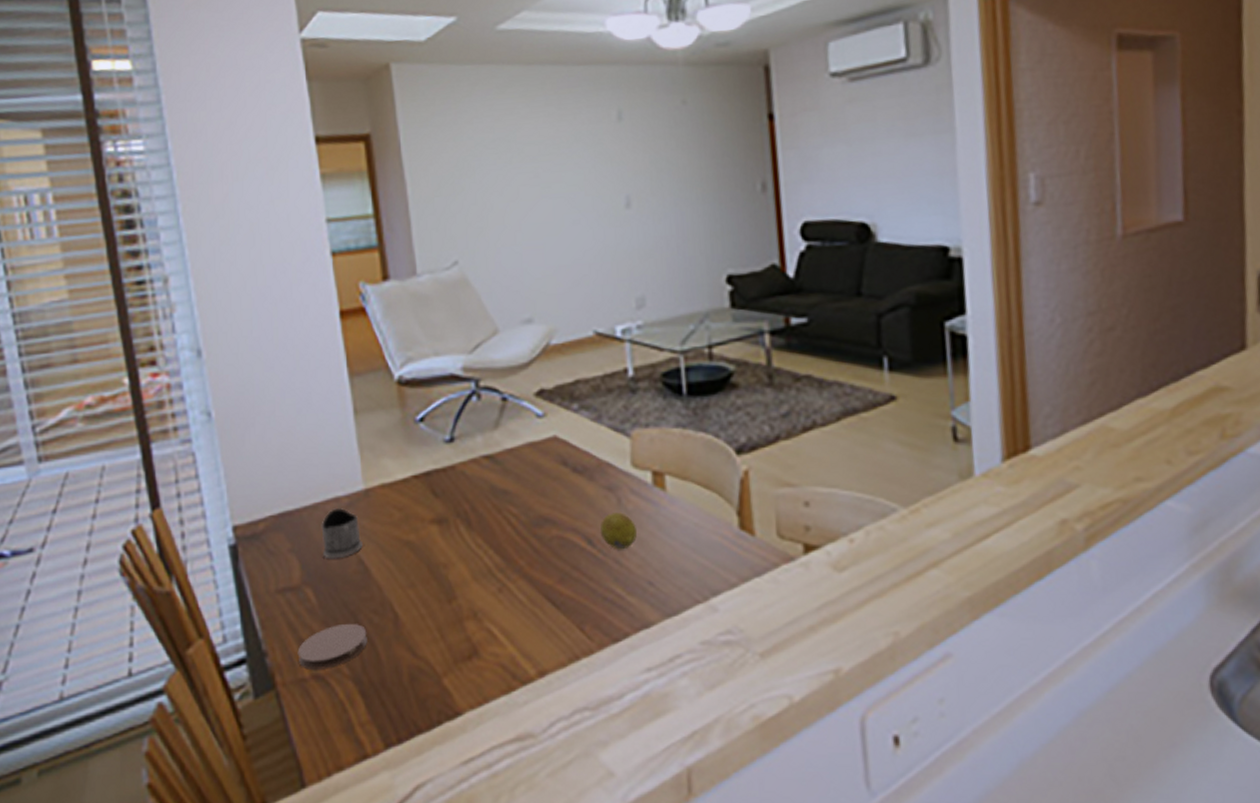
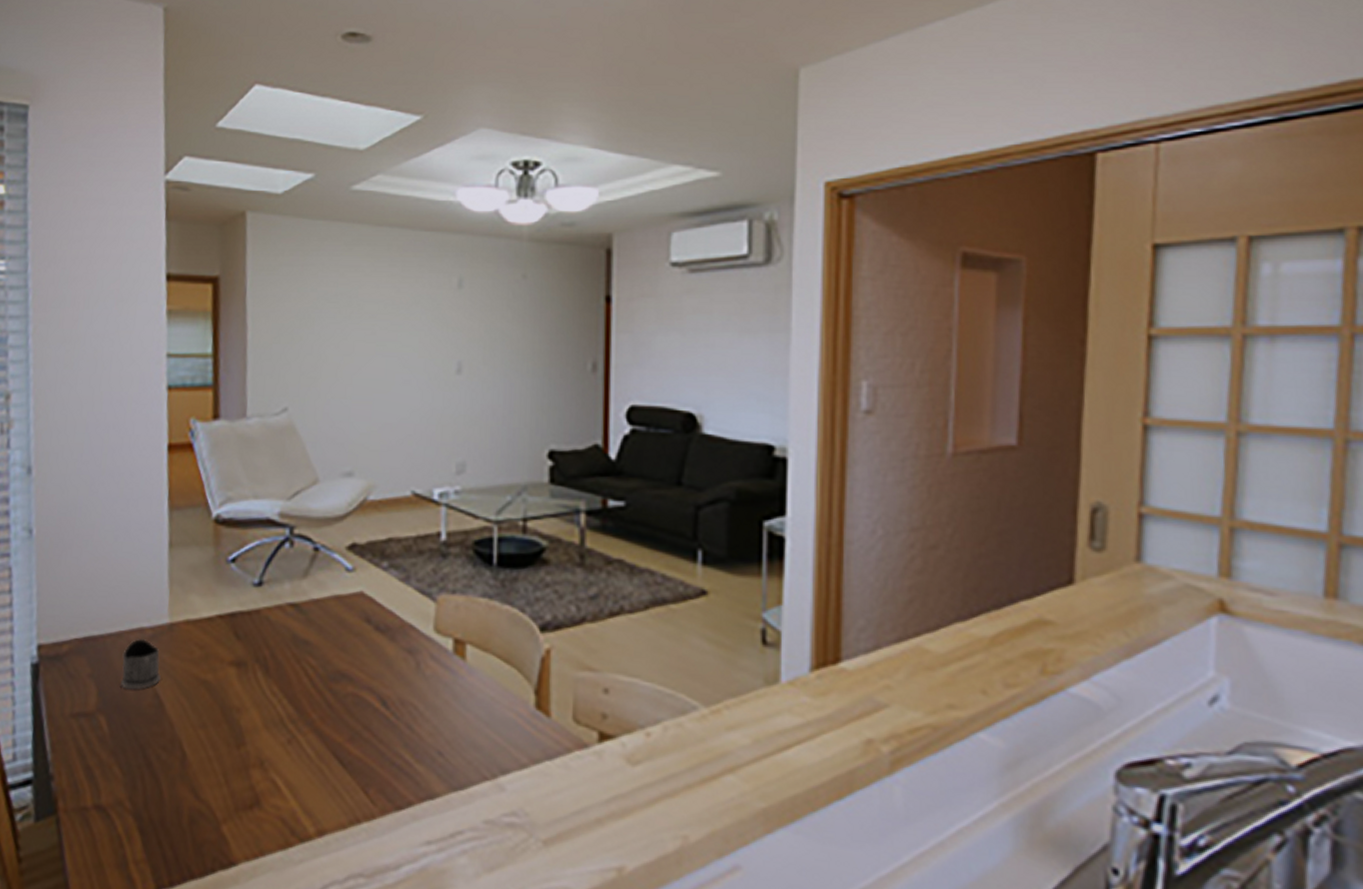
coaster: present [297,623,367,670] -> none [83,756,154,801]
fruit: present [600,512,638,550] -> none [396,676,433,716]

